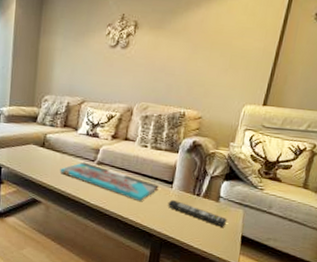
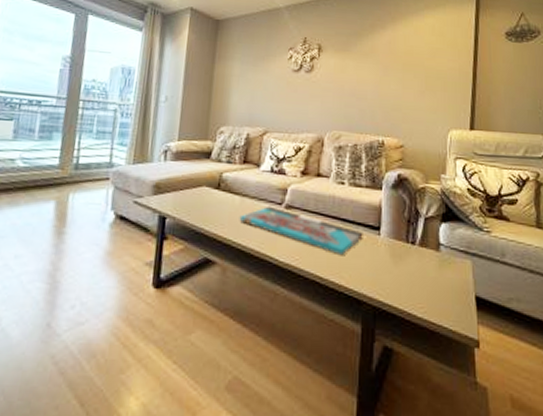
remote control: present [167,199,228,227] -> none [377,250,454,286]

